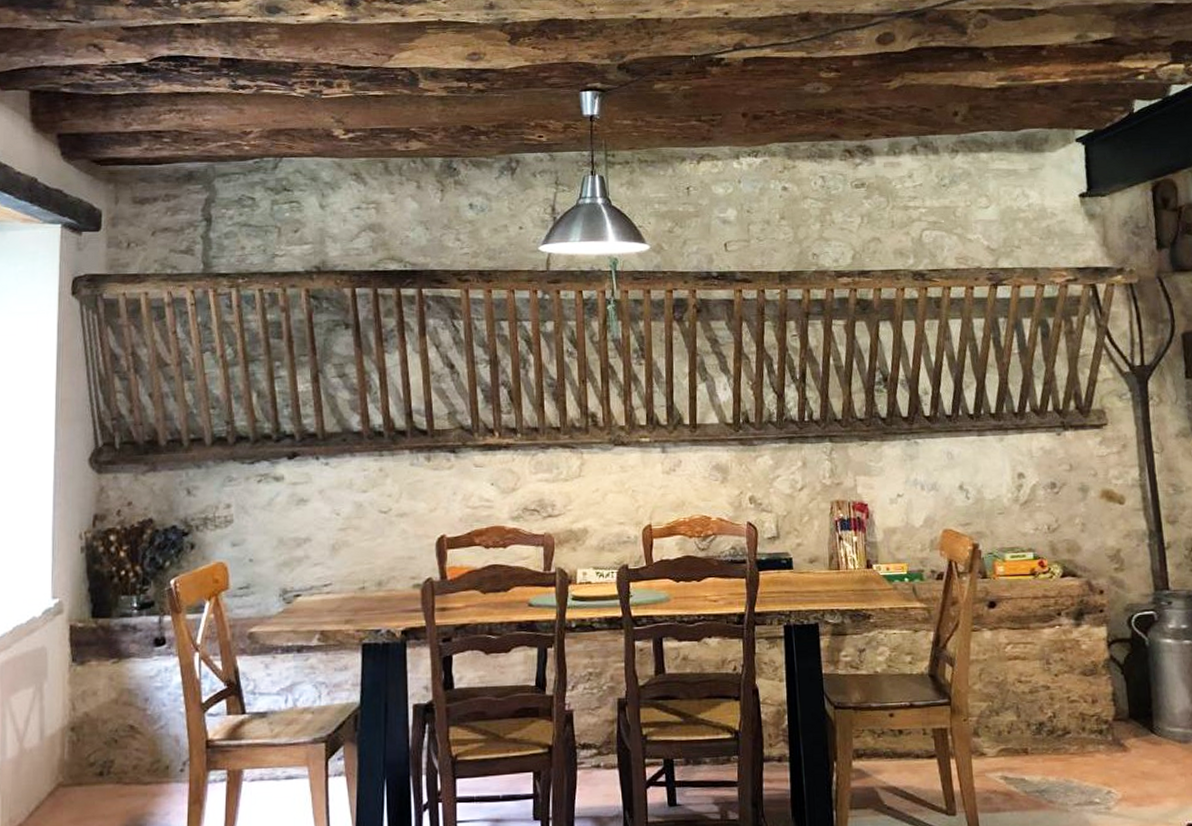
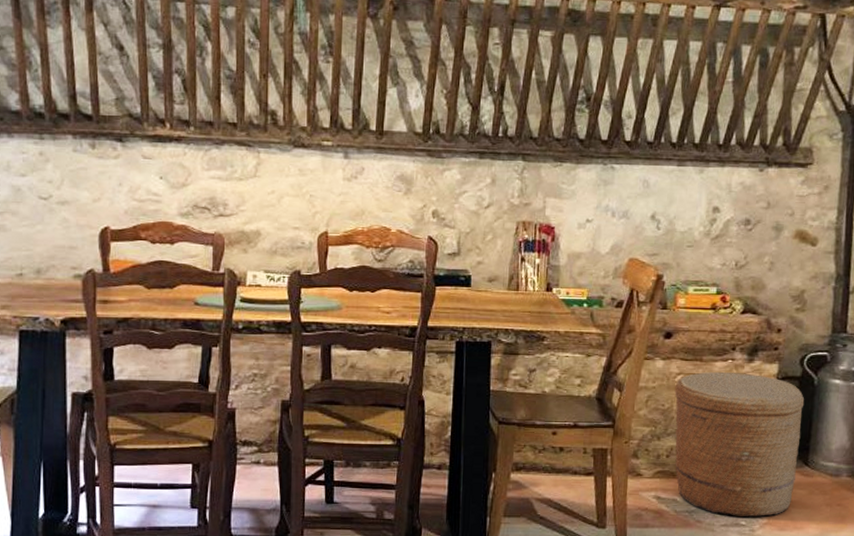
woven basket: none [1006,638,1144,795] -> present [674,371,805,518]

